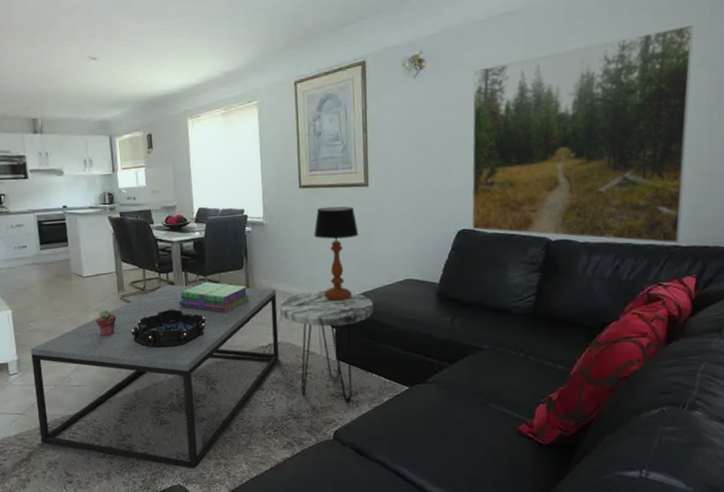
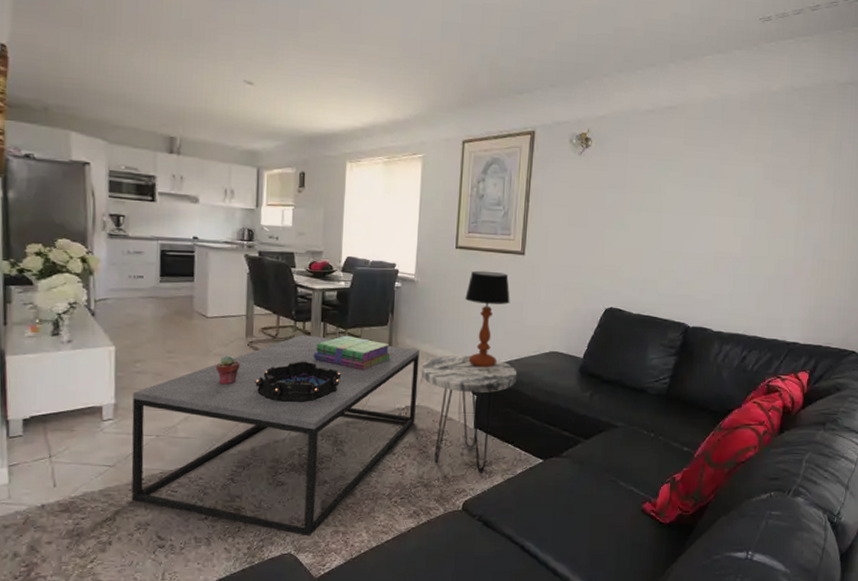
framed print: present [472,24,694,244] -> none [619,144,827,340]

